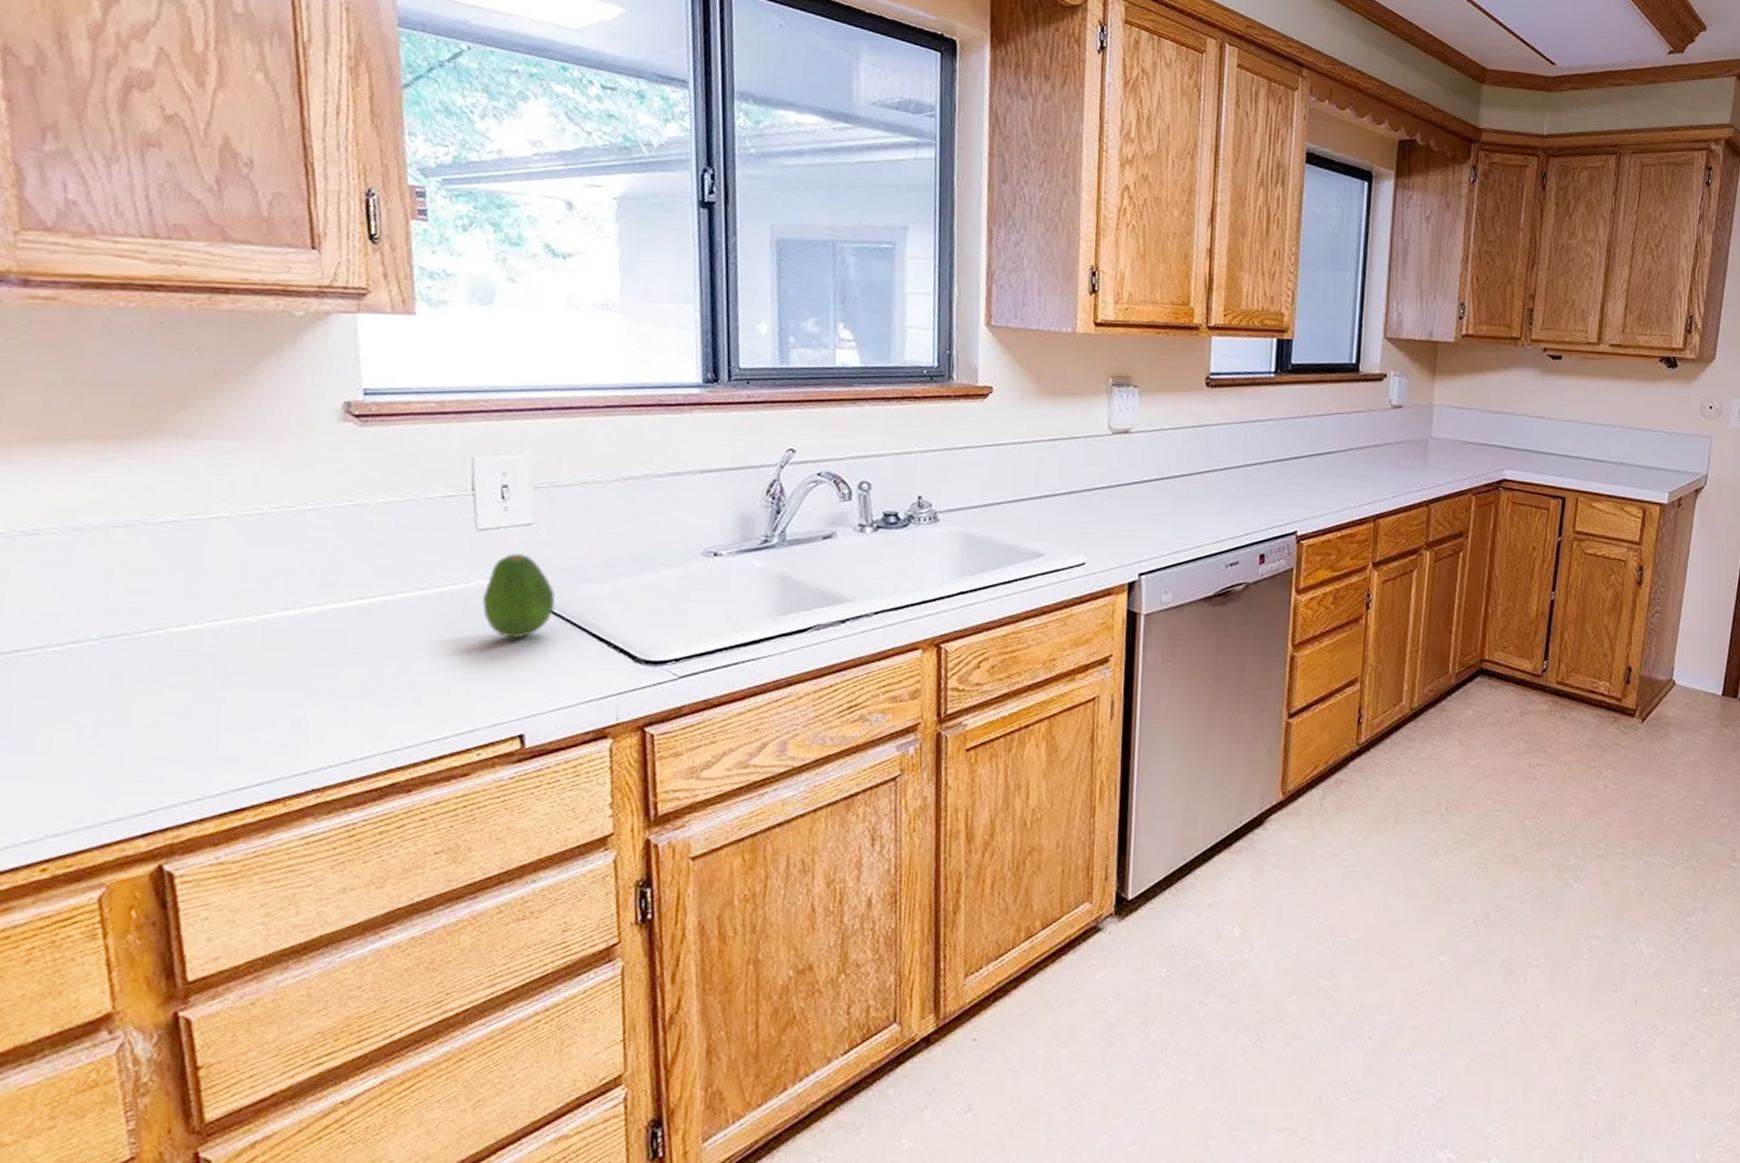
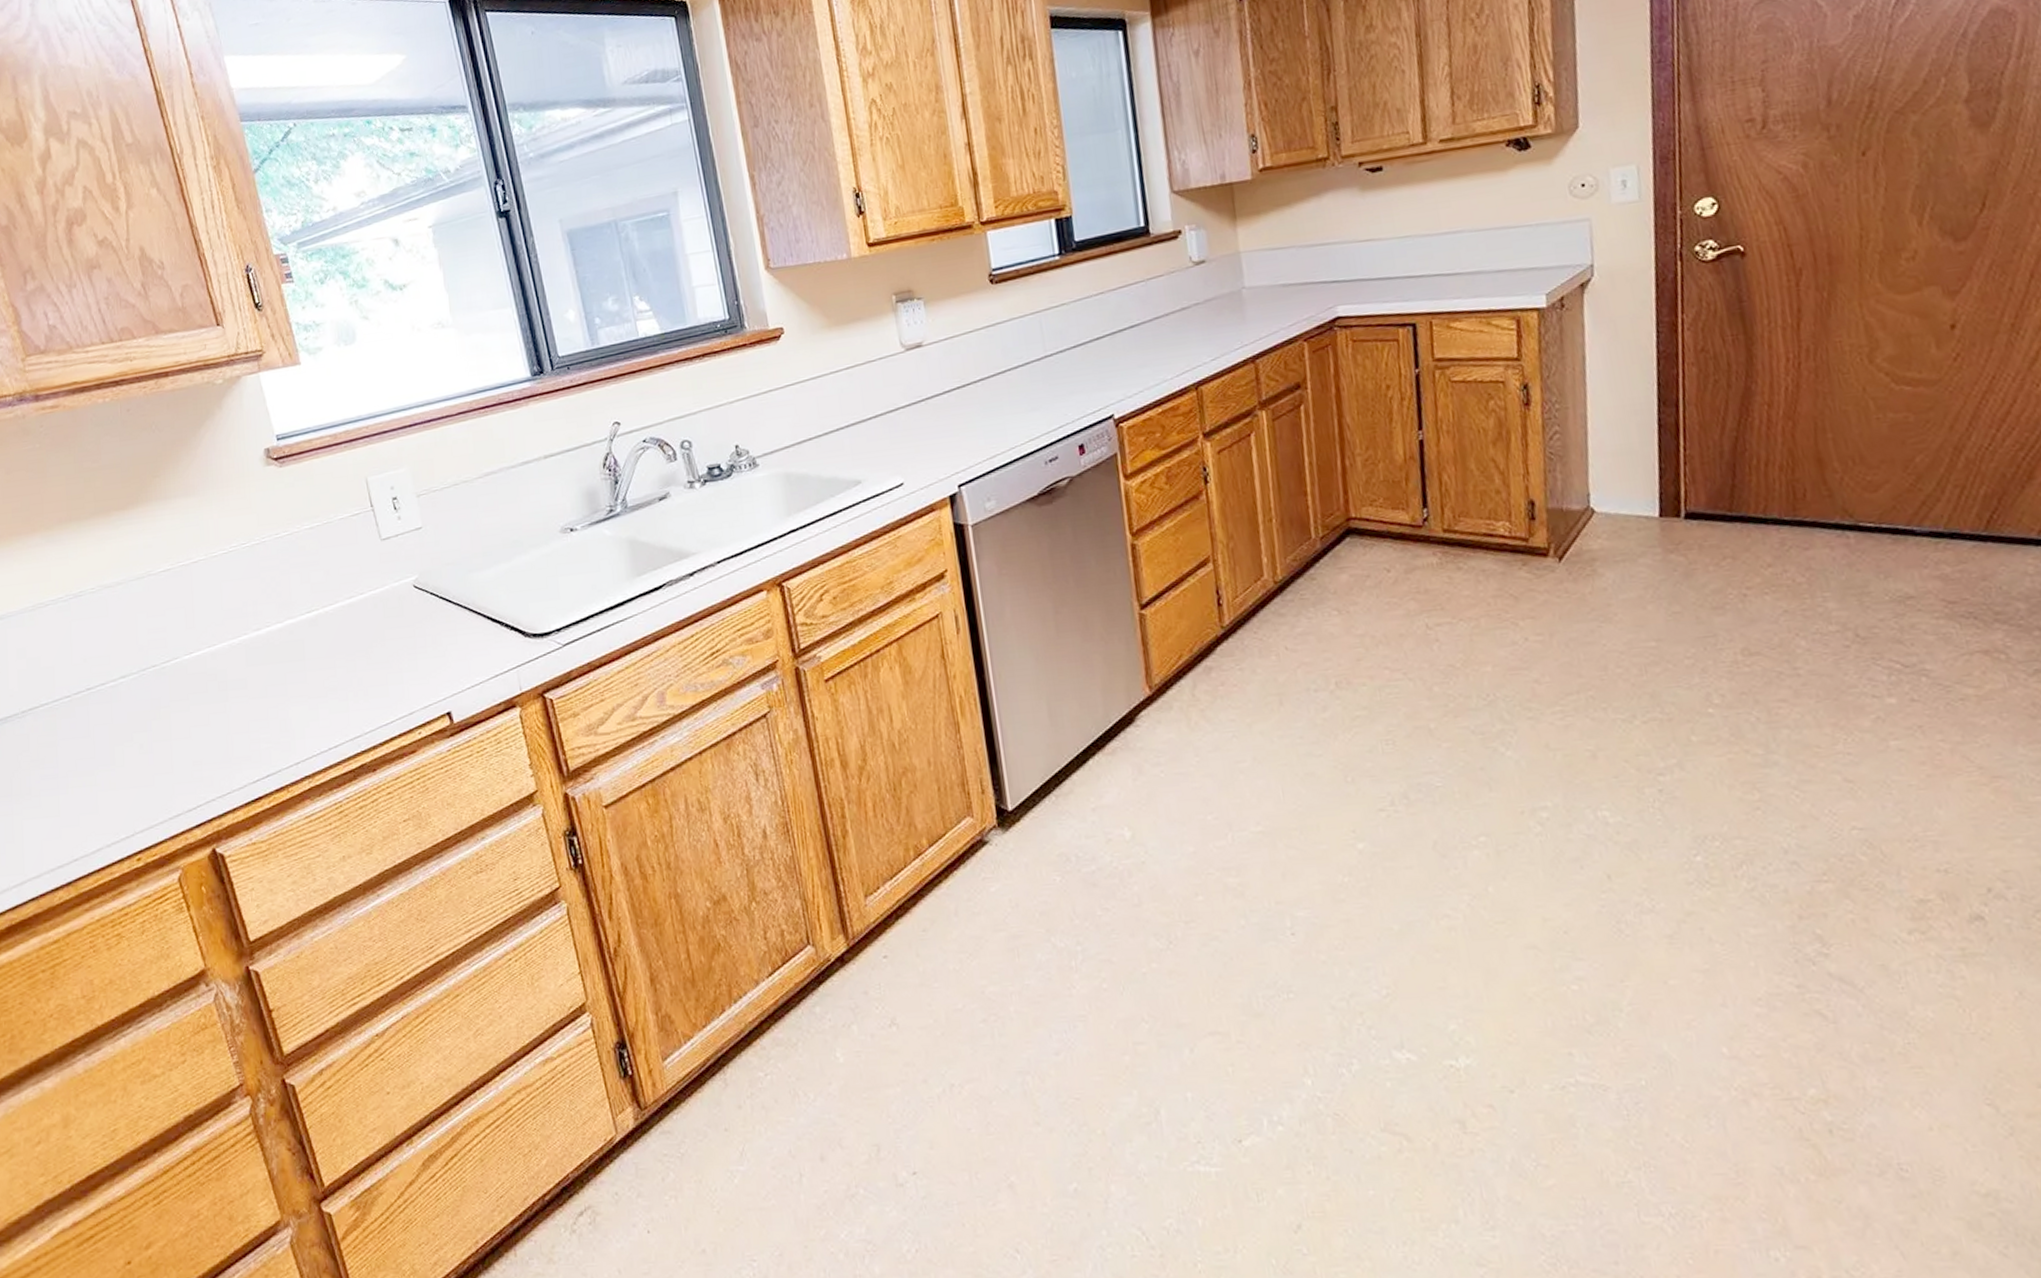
fruit: present [482,554,556,639] -> none [397,555,453,630]

